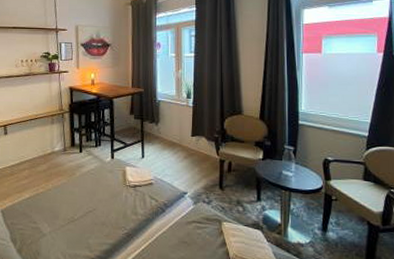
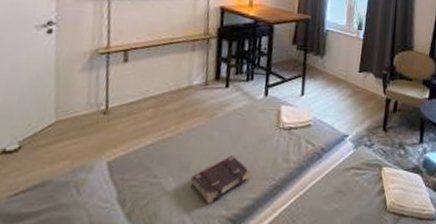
book: none [61,208,106,247] -> present [190,156,251,205]

